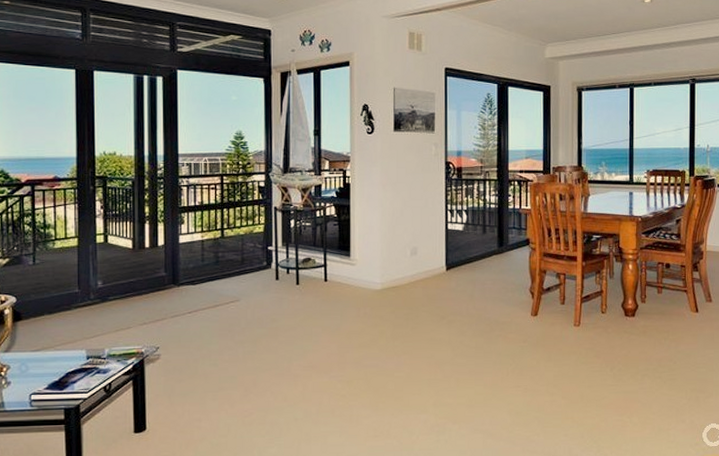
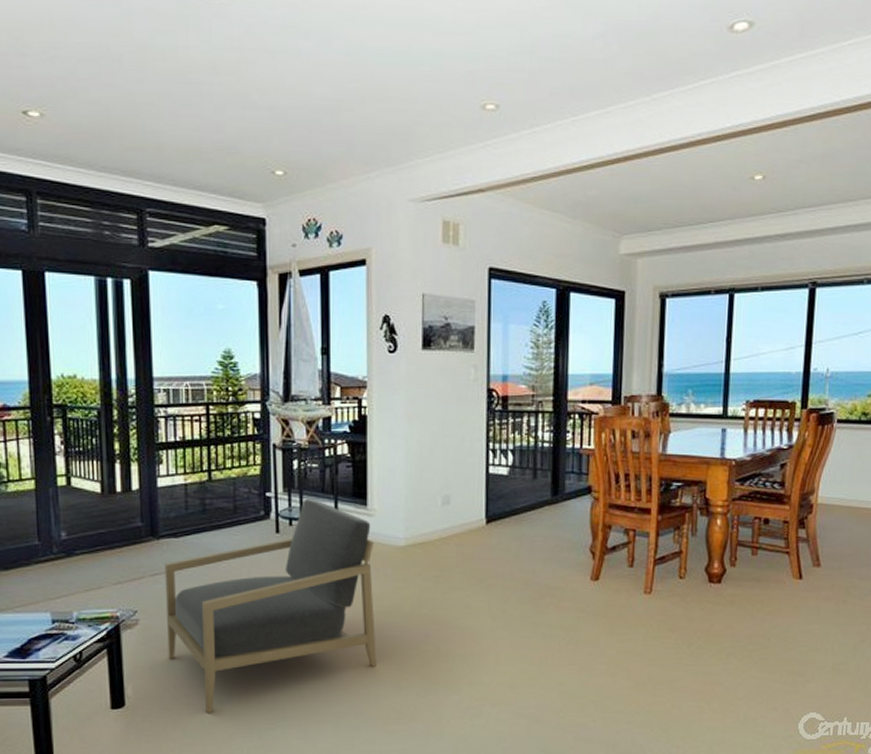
armchair: none [183,251,358,436] -> present [165,498,377,714]

